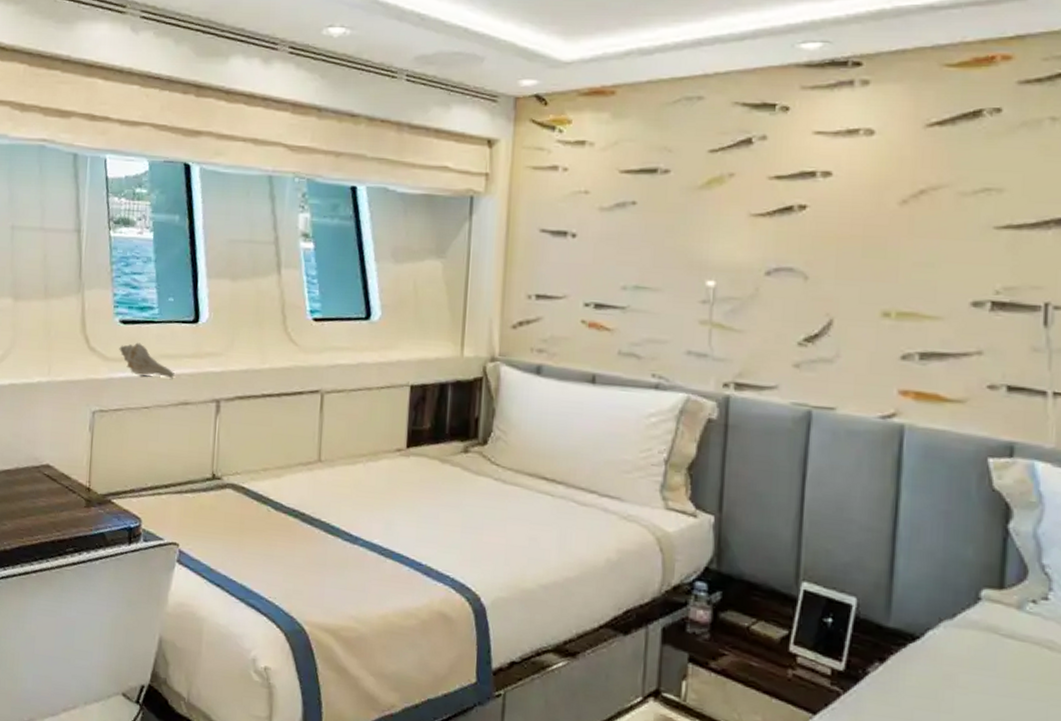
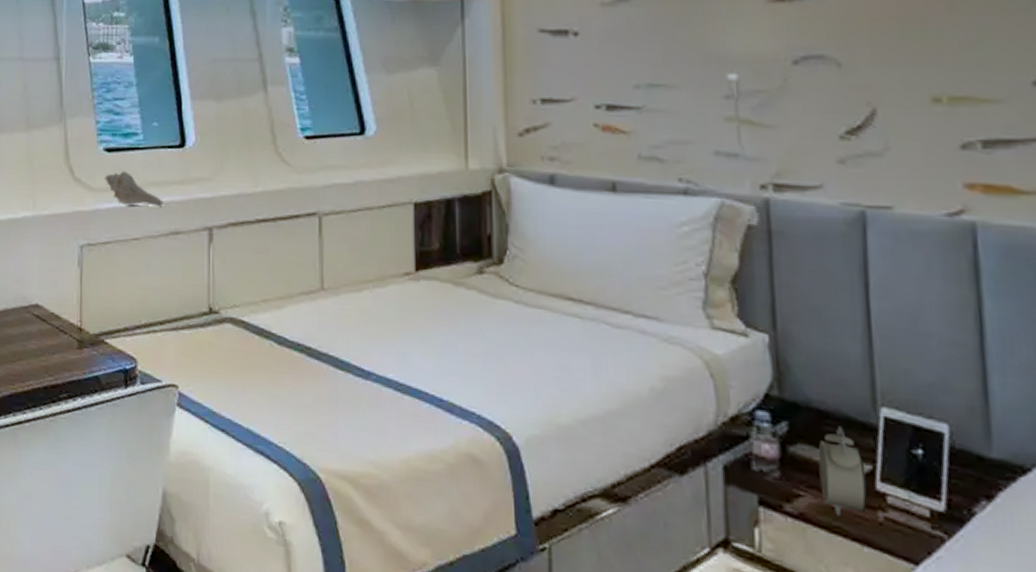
alarm clock: none [742,597,783,673] -> present [818,426,869,516]

